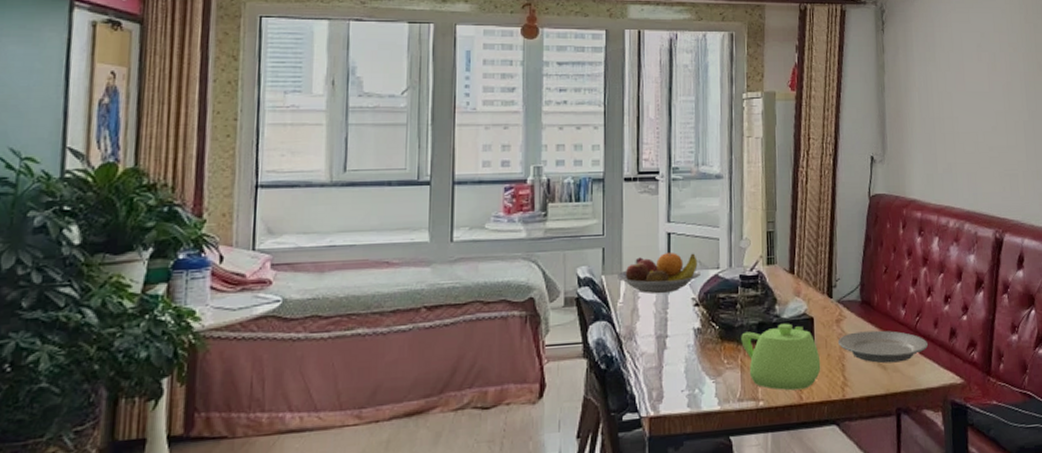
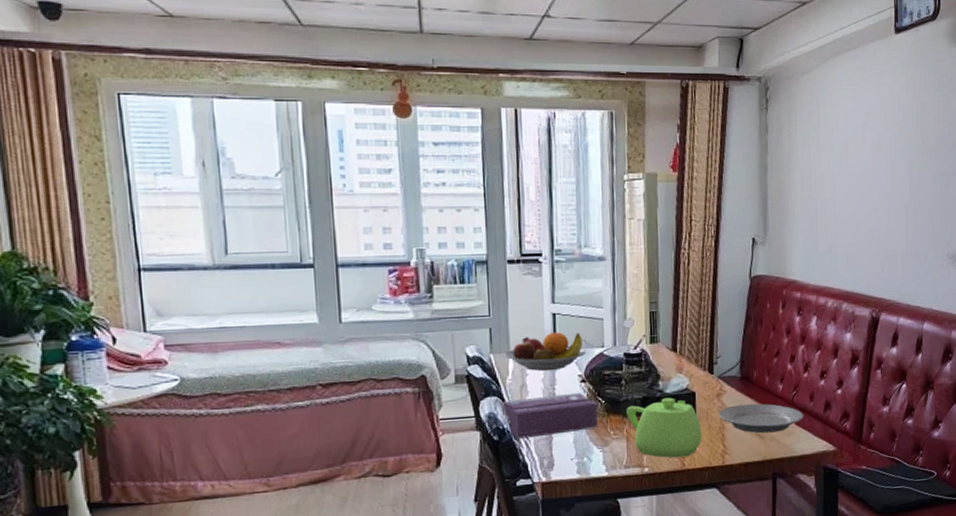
tissue box: none [612,317,712,368] -> present [502,392,598,439]

